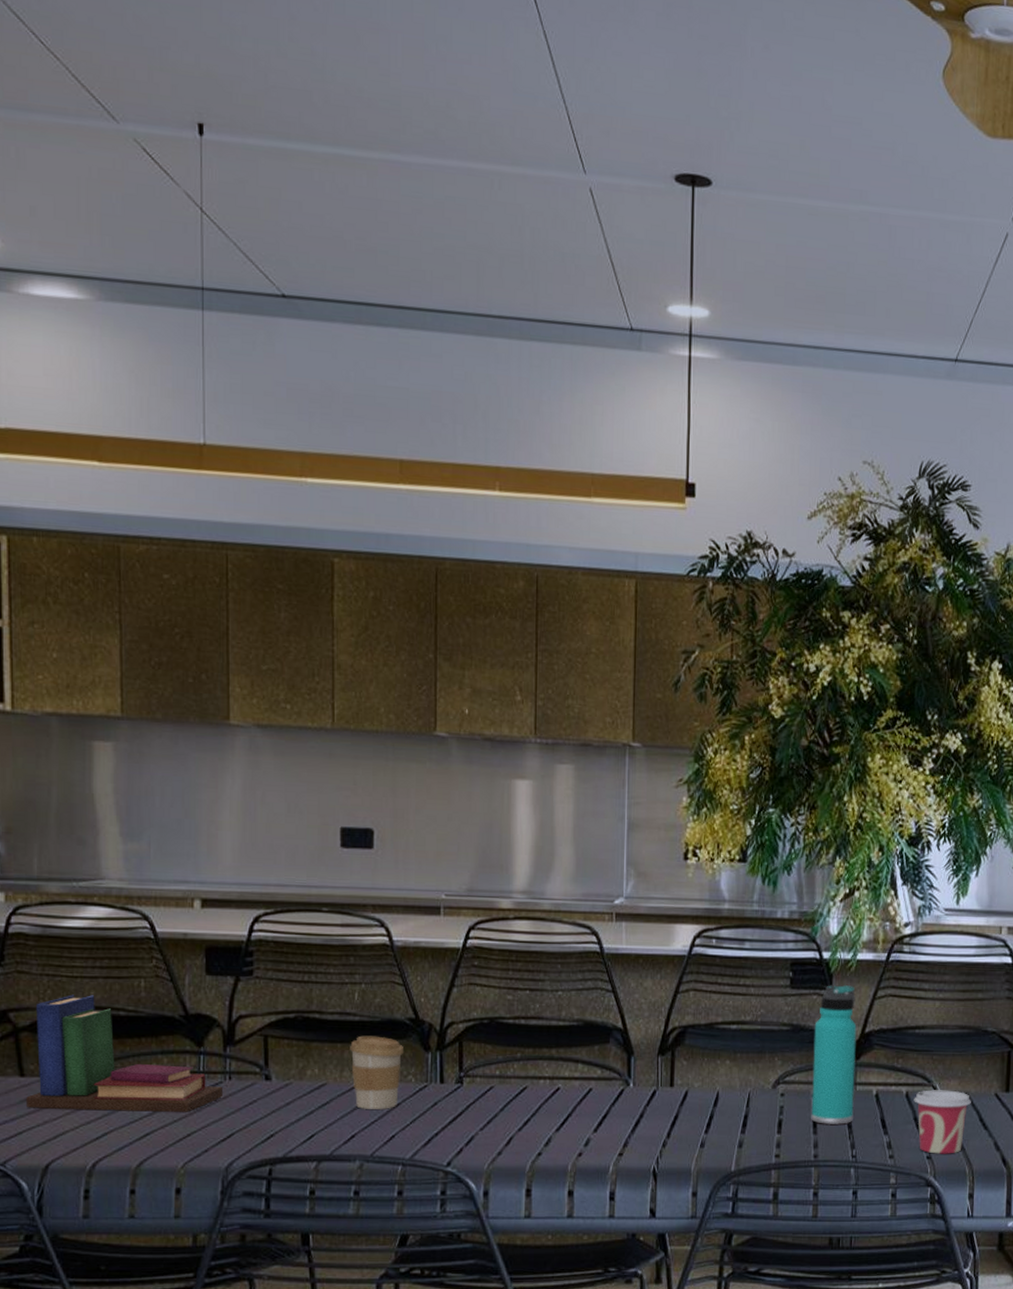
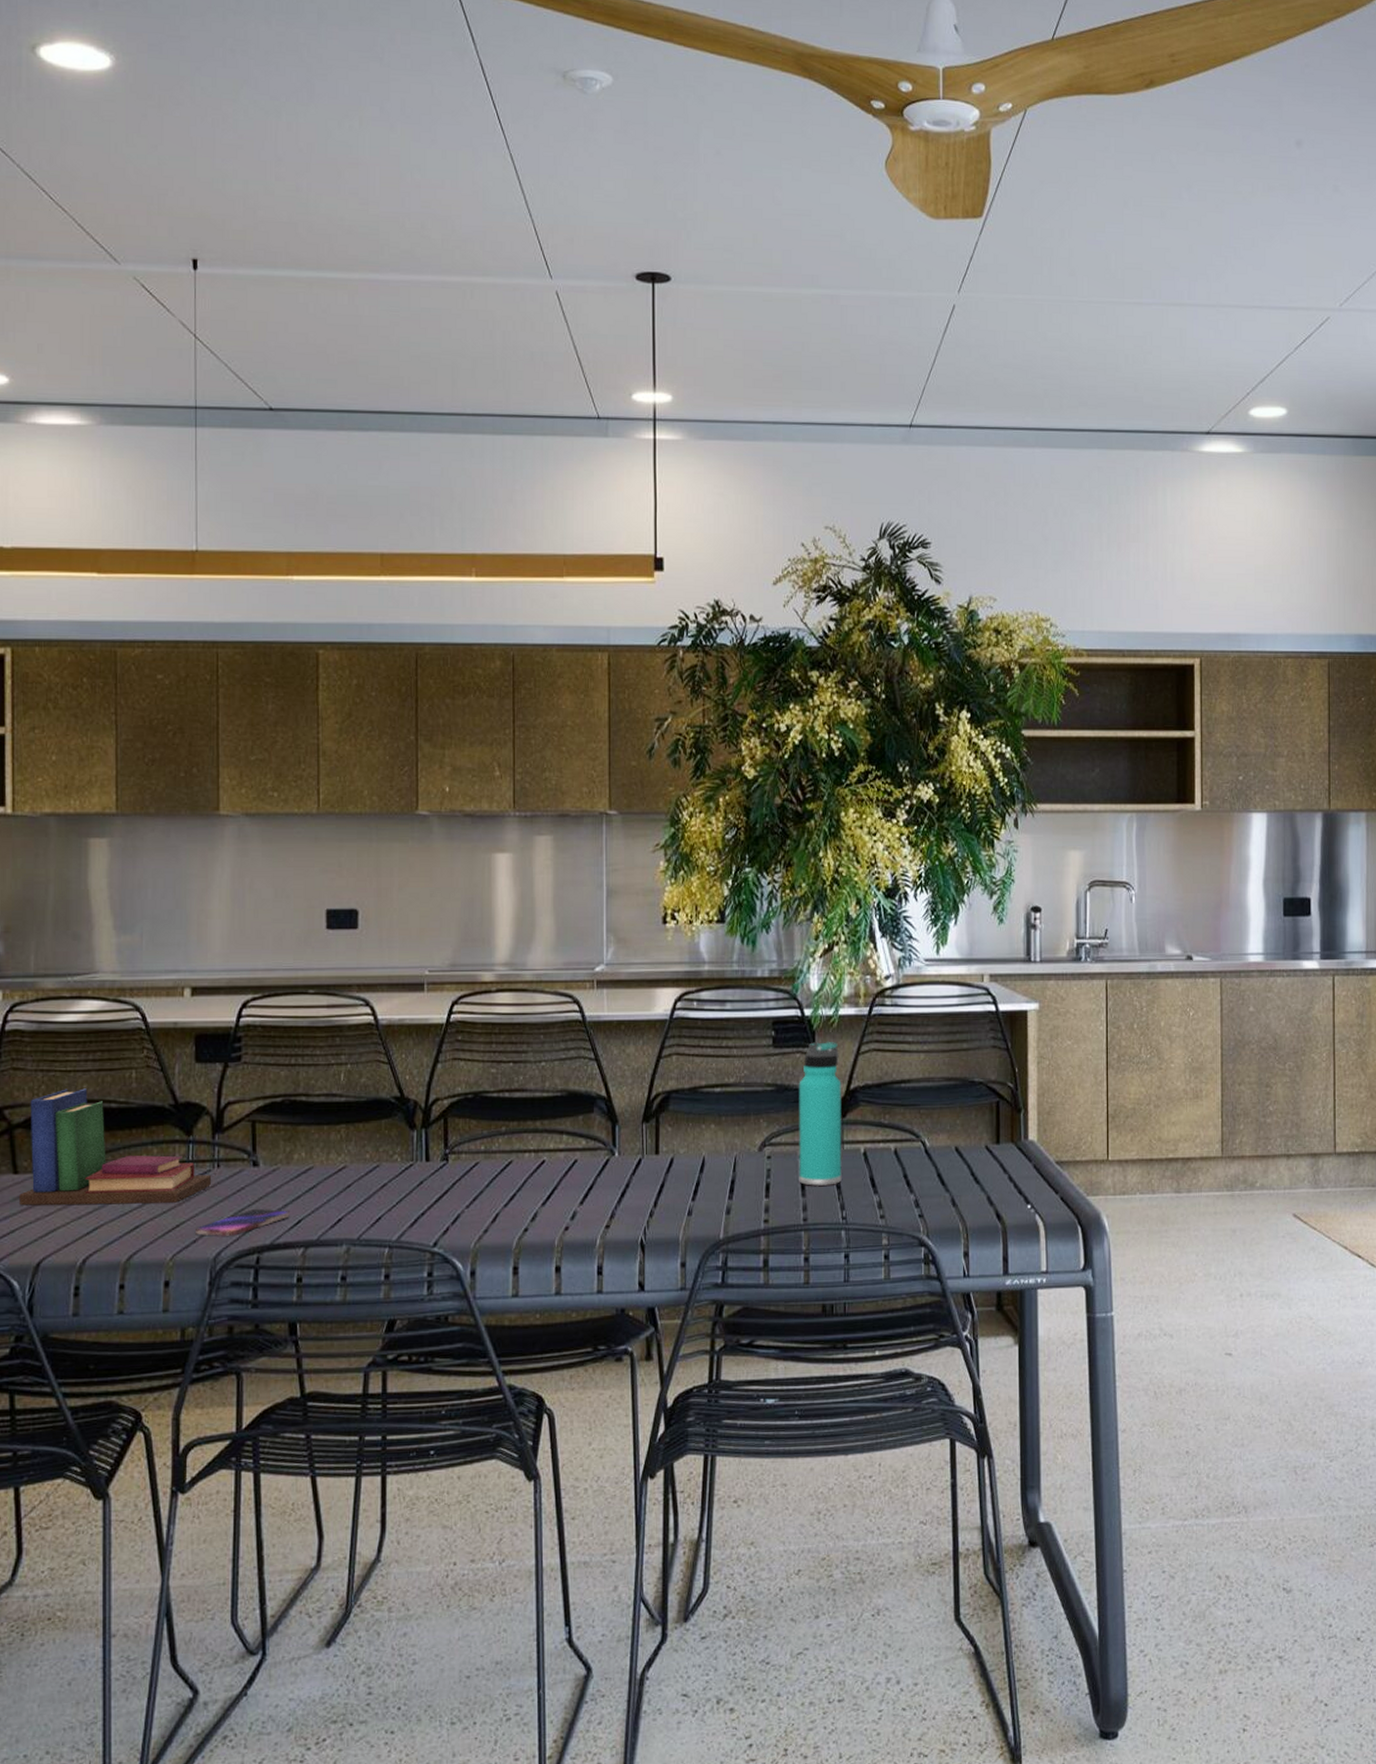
smartphone: none [207,1121,302,1148] -> present [196,1208,290,1237]
coffee cup: present [350,1035,405,1109] -> none [336,1116,390,1191]
cup: present [914,1090,971,1154] -> none [902,1144,962,1212]

